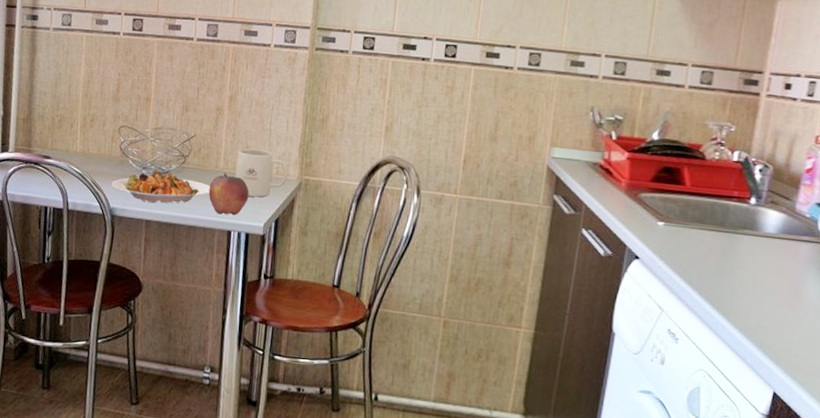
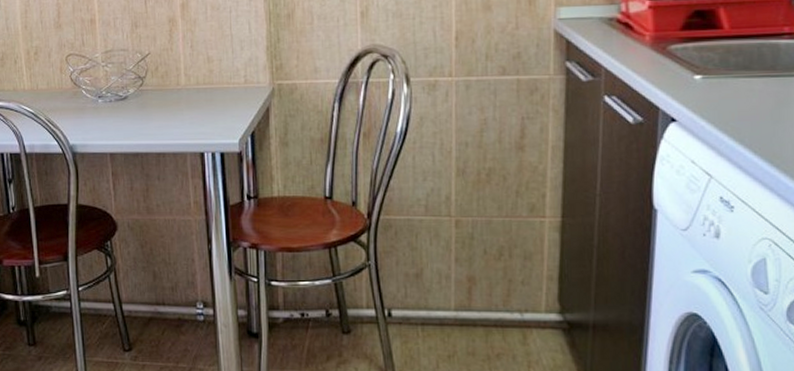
salad: present [111,169,210,204] -> none [67,97,174,134]
fruit: present [208,172,250,215] -> none [173,89,218,136]
mug: present [234,148,288,197] -> none [198,58,258,112]

